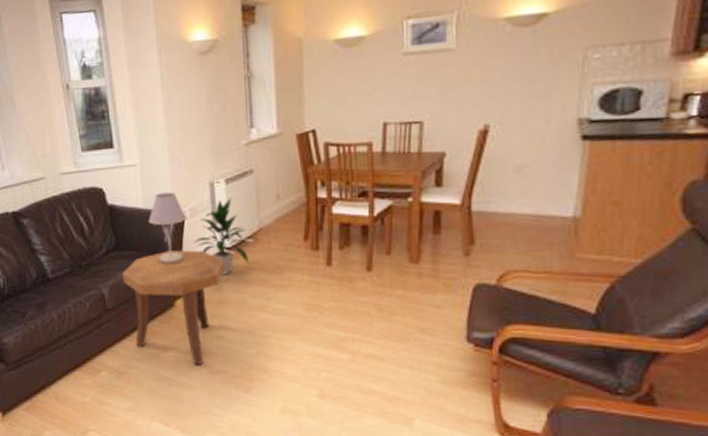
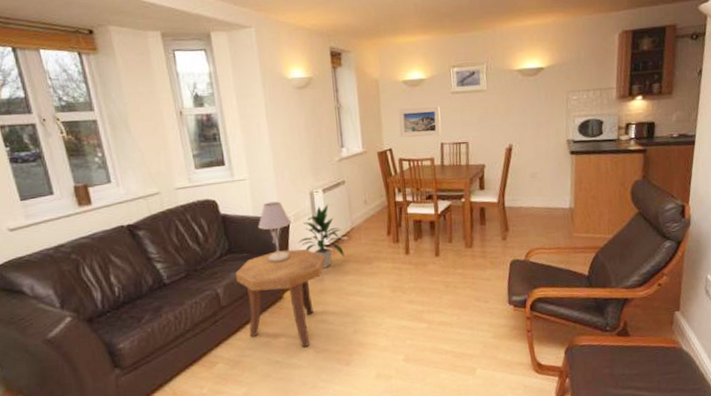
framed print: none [326,72,385,115] -> present [398,105,442,138]

